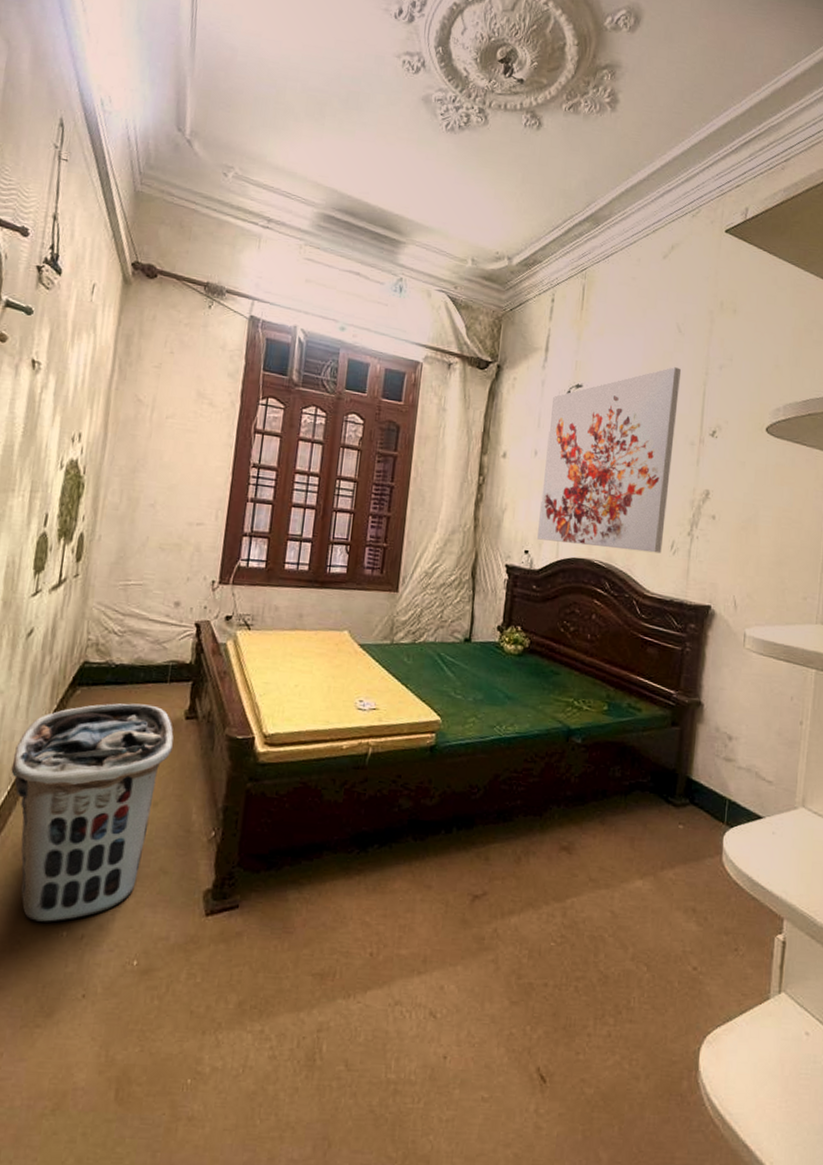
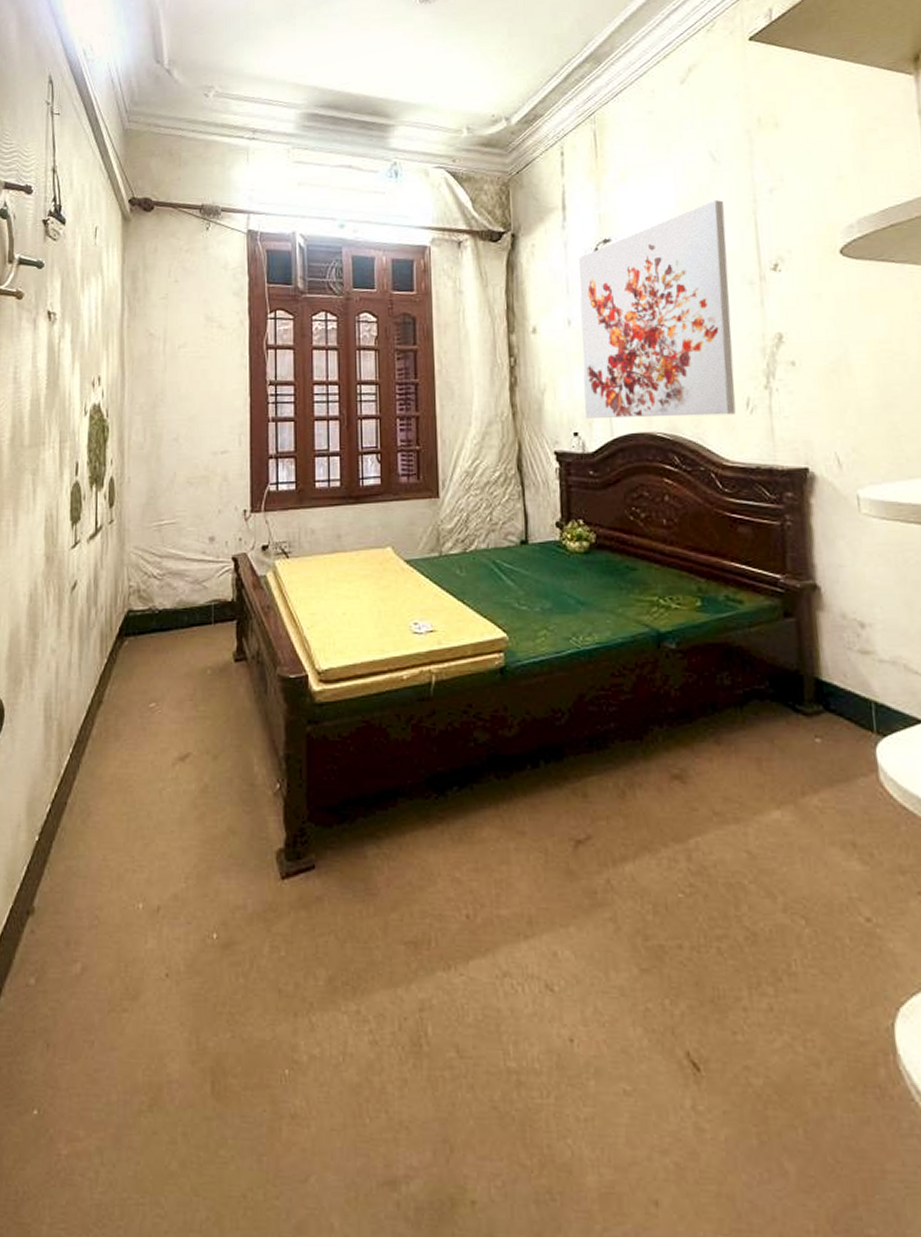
clothes hamper: present [11,703,174,922] -> none [71,650,226,894]

